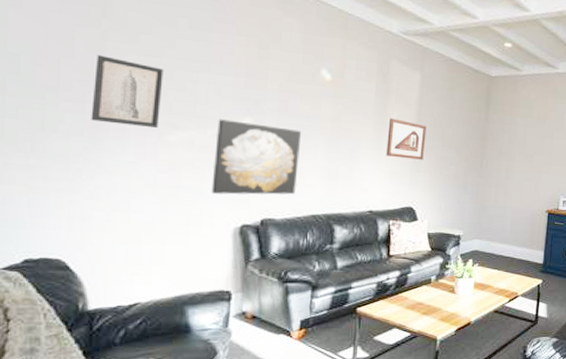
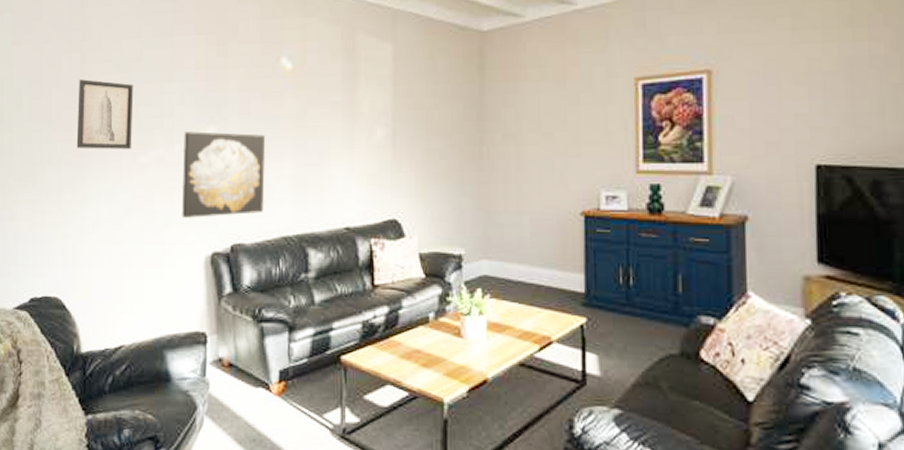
picture frame: present [386,118,427,160] -> none [359,106,406,156]

